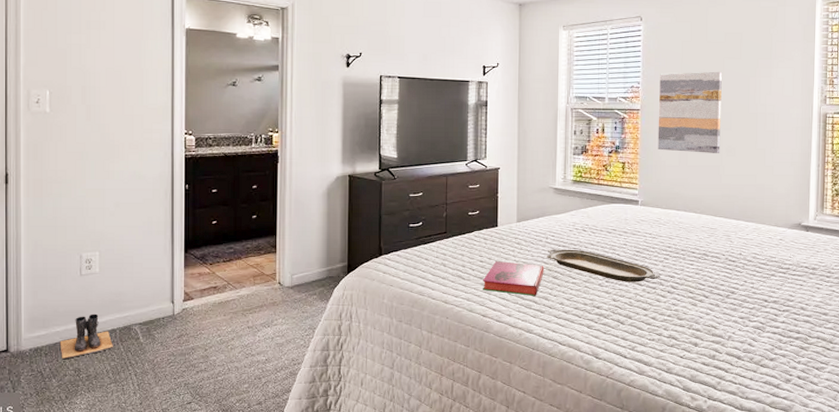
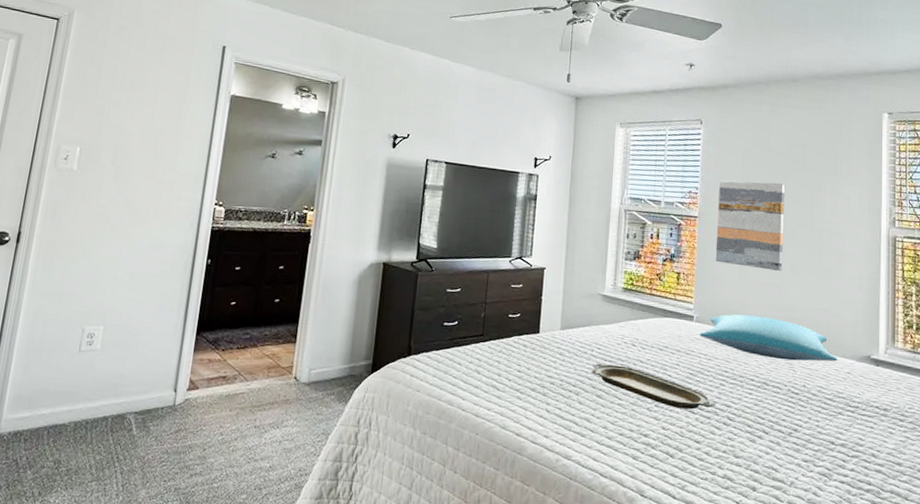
boots: present [59,313,114,360] -> none [42,396,103,448]
hardback book: present [483,261,544,296] -> none [519,372,588,416]
pillow: none [644,195,771,233] -> present [699,314,838,362]

